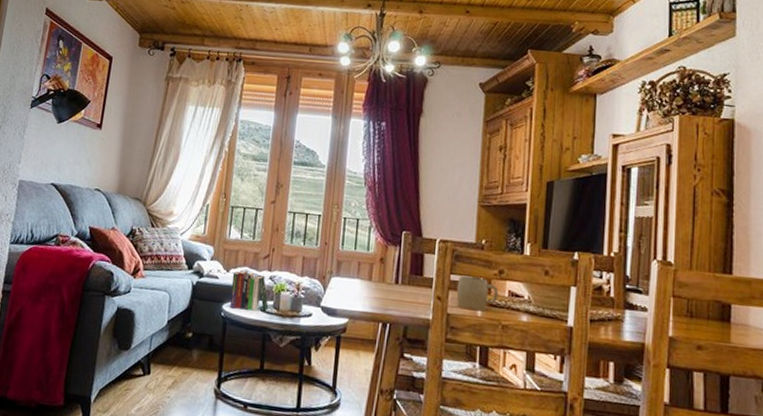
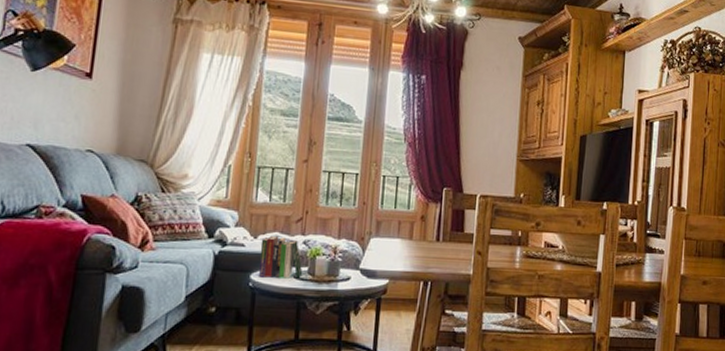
mug: present [456,275,499,312] -> none [496,229,536,264]

